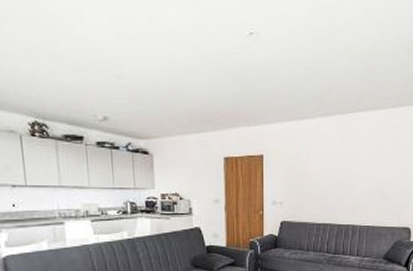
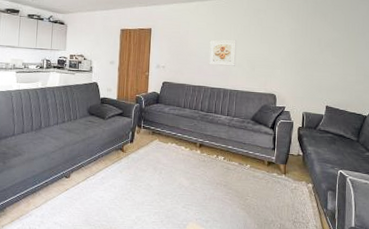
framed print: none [334,165,366,199] -> present [208,39,236,66]

